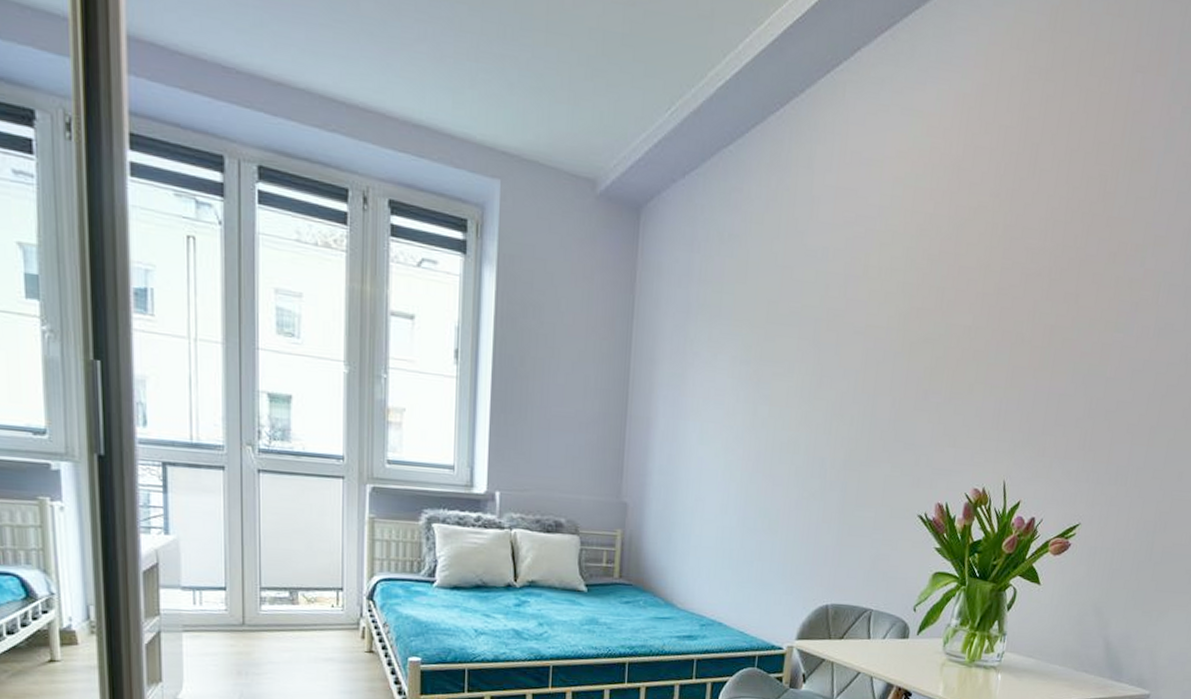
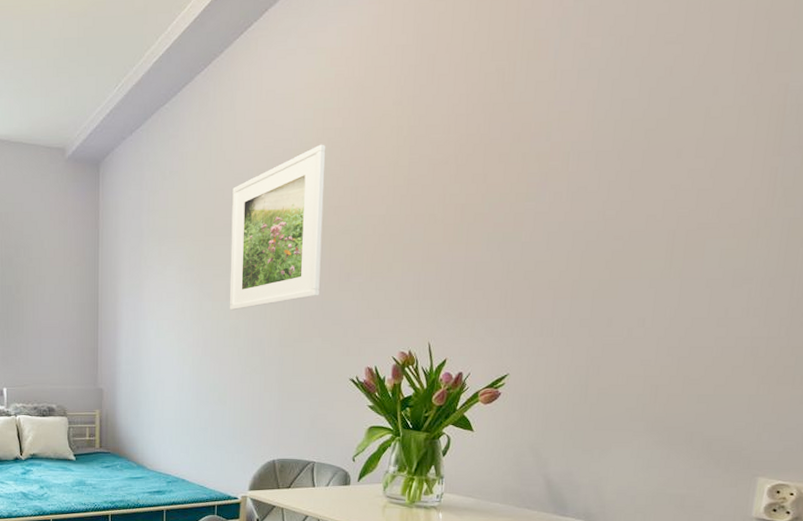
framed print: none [788,229,914,421] -> present [229,144,326,311]

